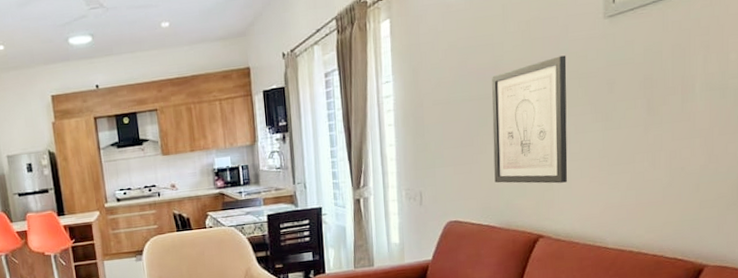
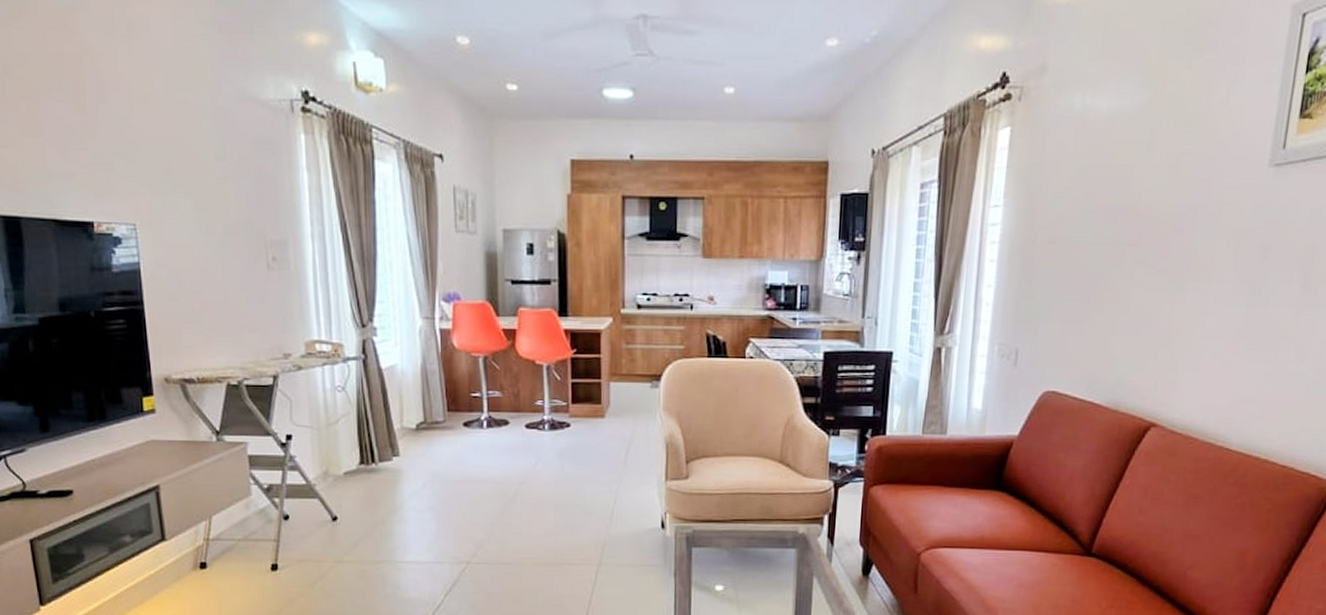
wall art: present [492,55,568,184] -> none [1108,205,1218,363]

